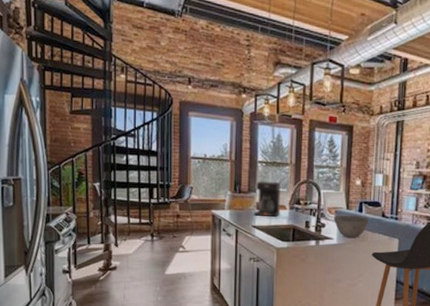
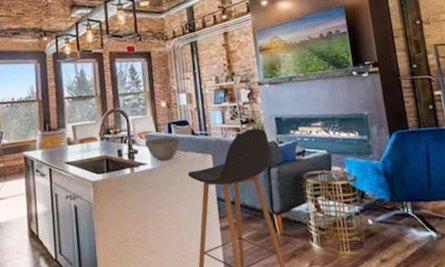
coffee maker: present [253,181,282,217] -> none [65,114,92,152]

